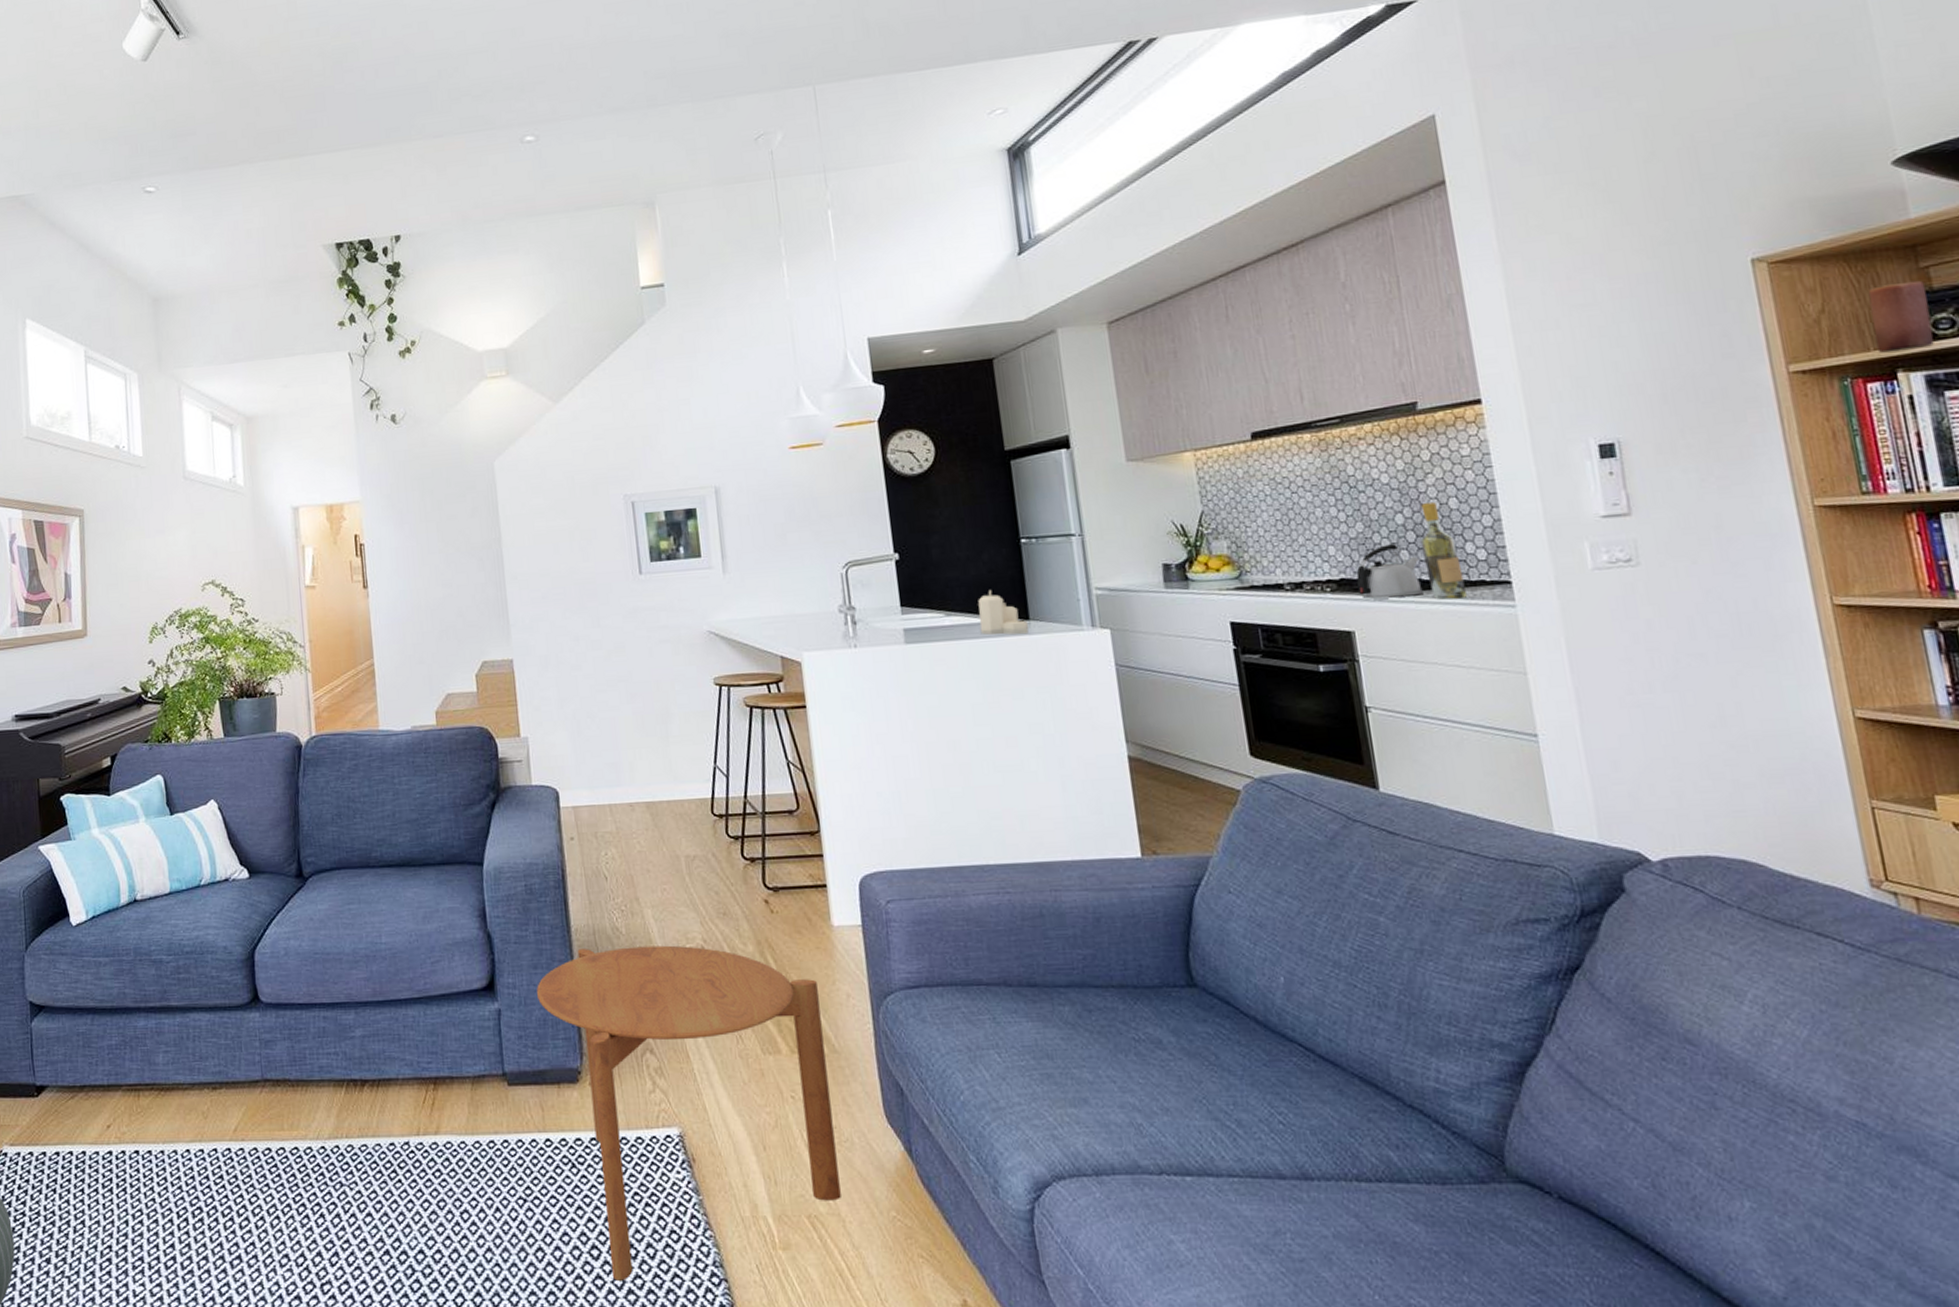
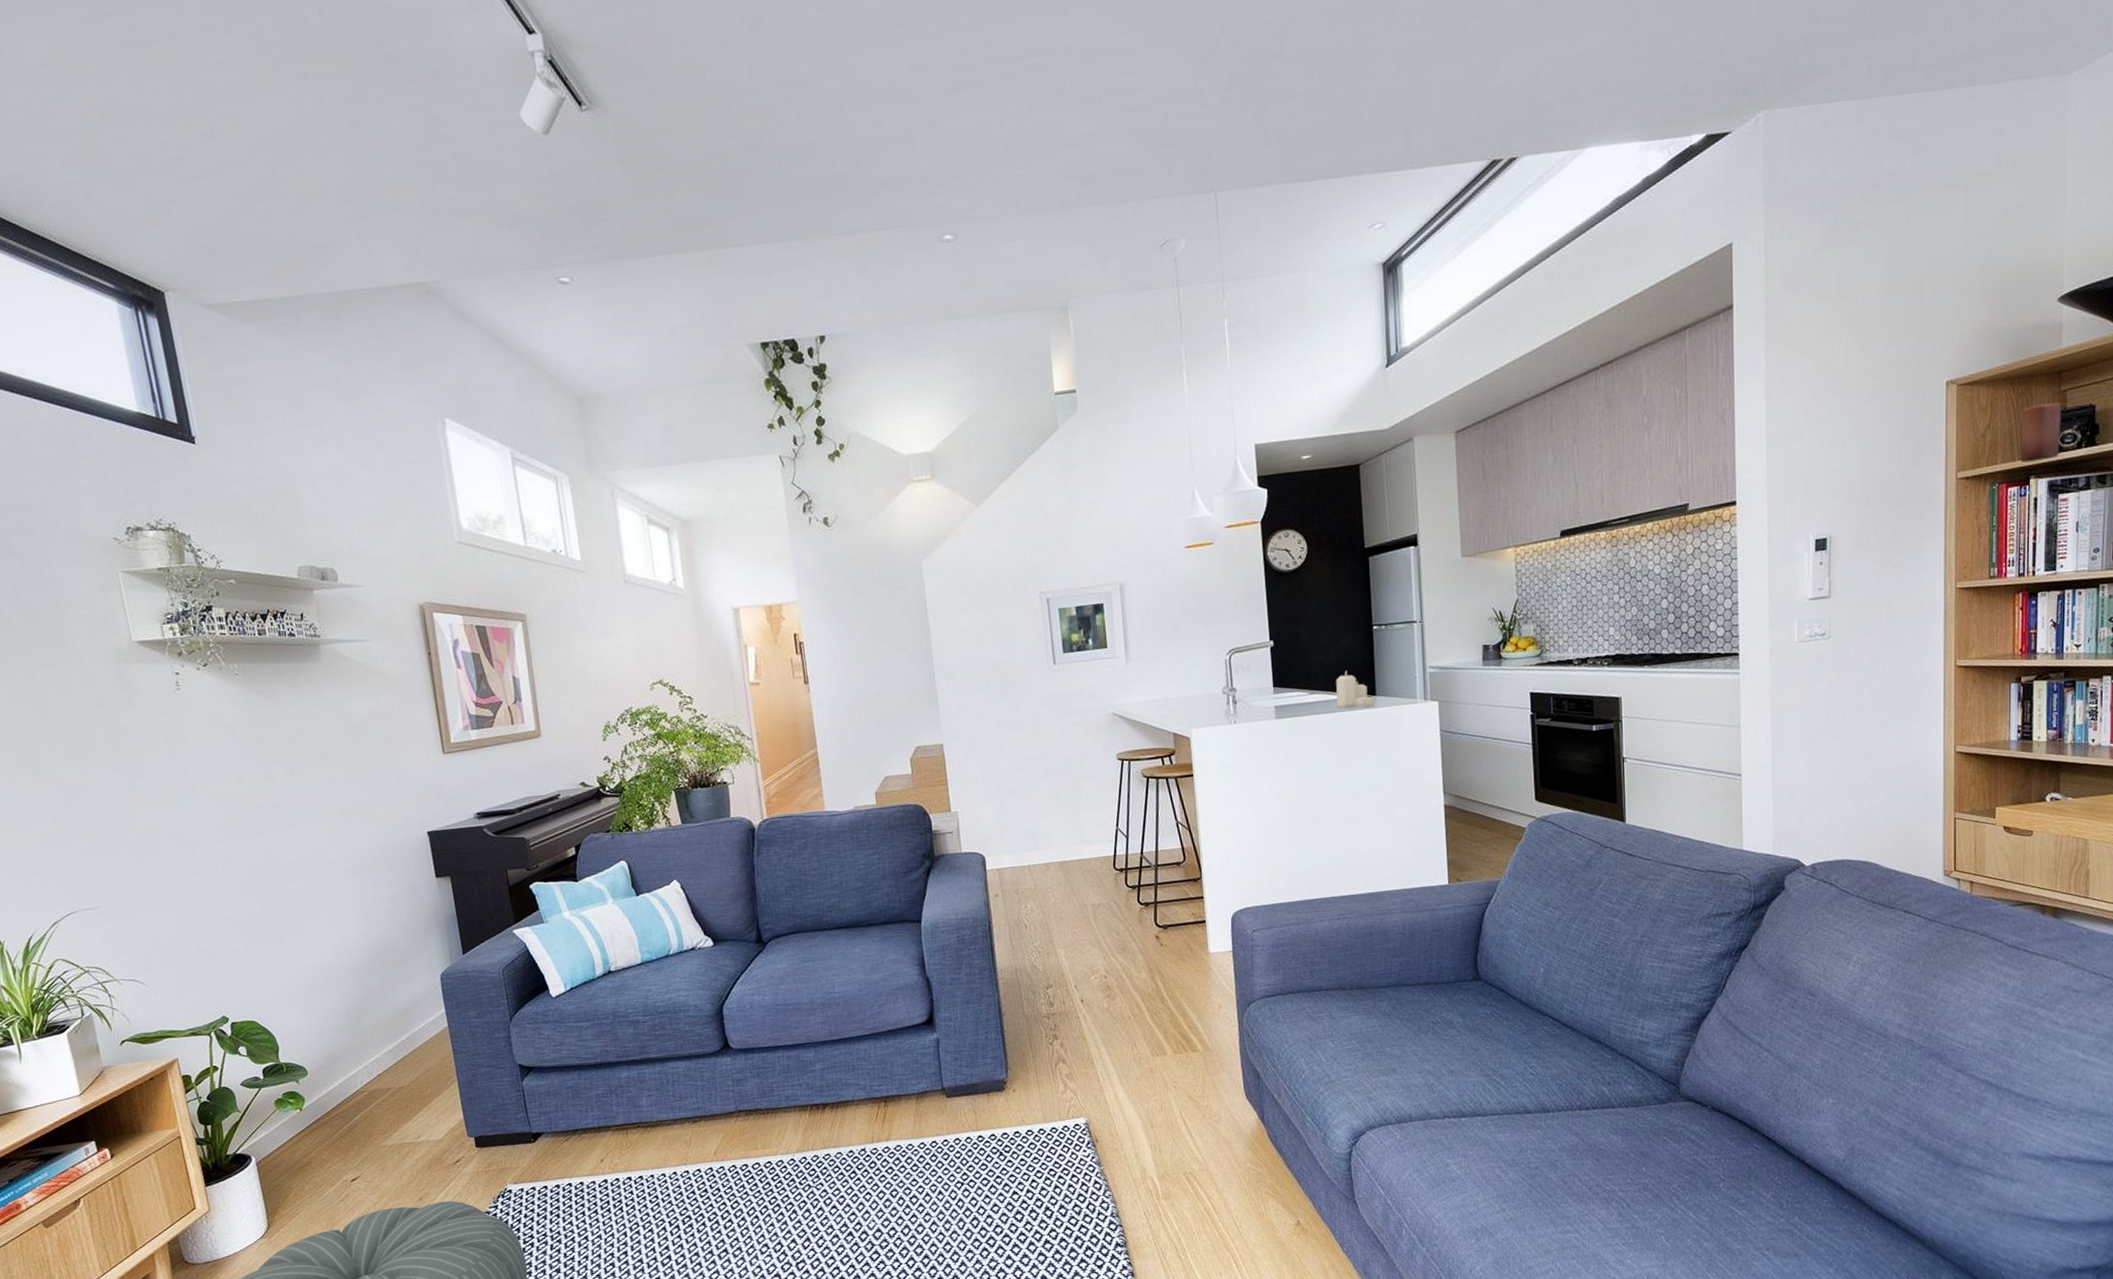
side table: present [537,945,841,1281] -> none [969,977,1210,1235]
kettle: present [1356,544,1424,600] -> none [1628,624,1675,672]
bottle: present [1420,502,1466,600] -> none [1677,589,1705,670]

